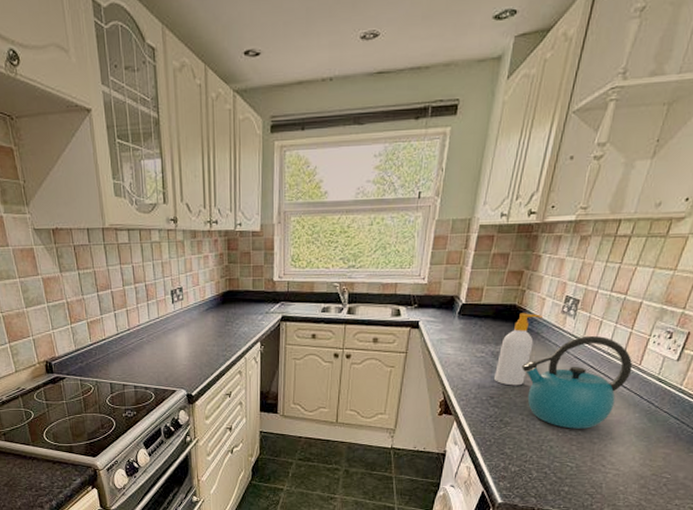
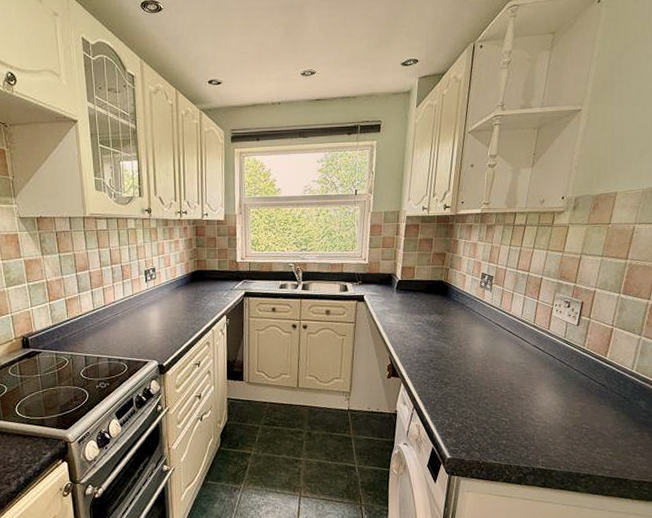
soap bottle: present [494,313,544,386] -> none [432,287,466,350]
kettle: present [522,335,633,429] -> none [454,305,543,387]

